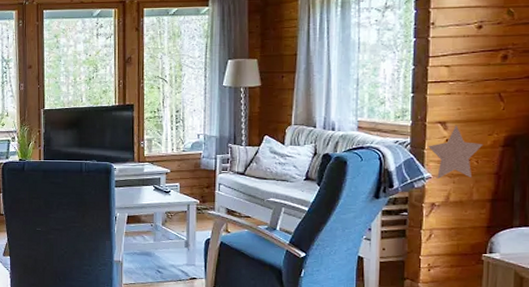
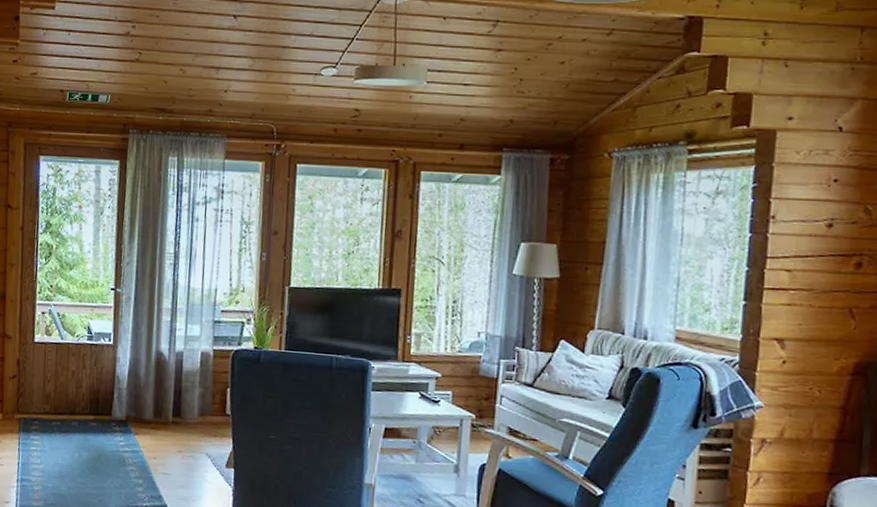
decorative star: present [428,125,483,180] -> none [761,343,828,411]

